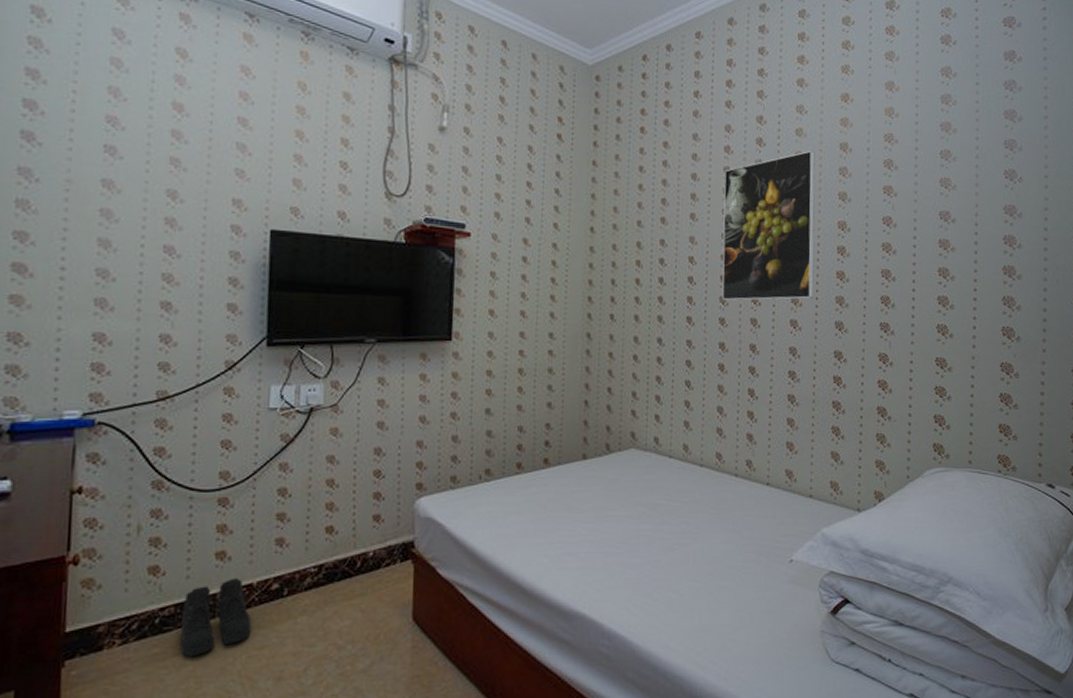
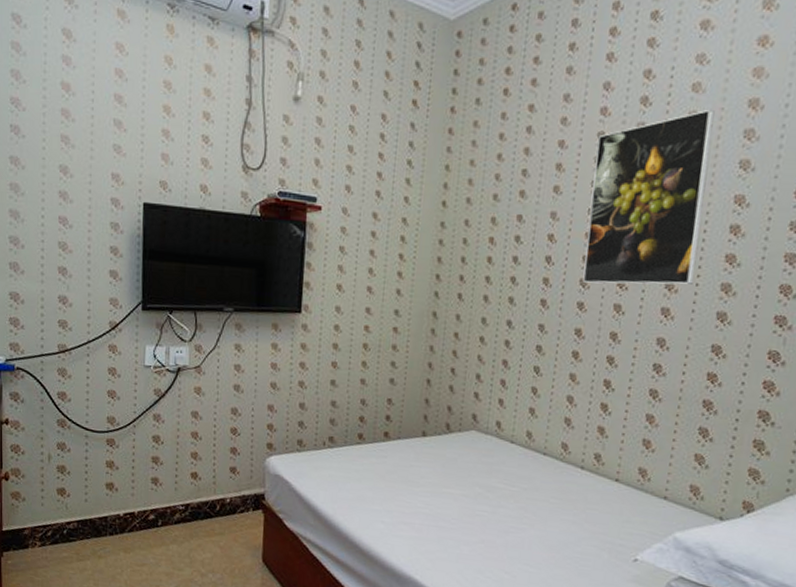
boots: present [180,578,252,656] -> none [82,505,134,564]

